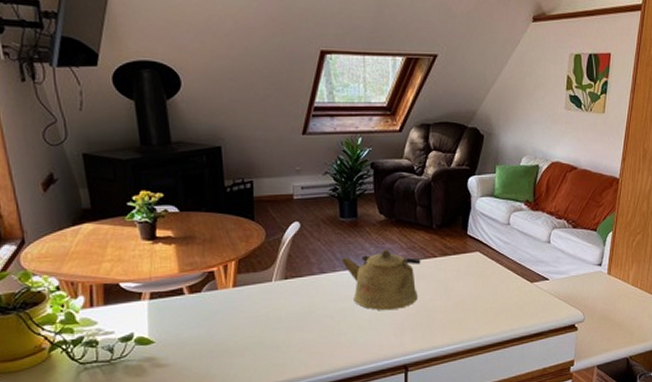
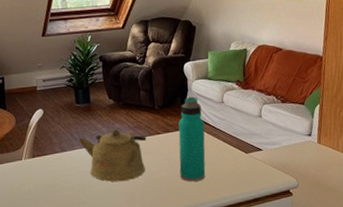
water bottle: none [457,215,488,313] -> present [178,96,206,182]

